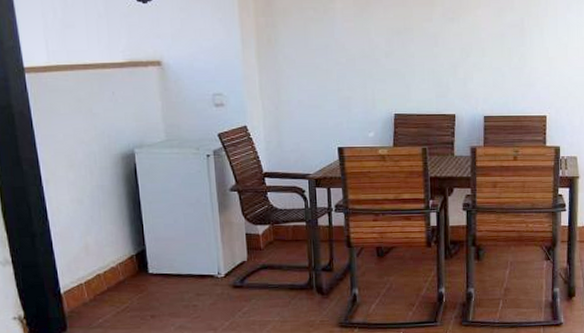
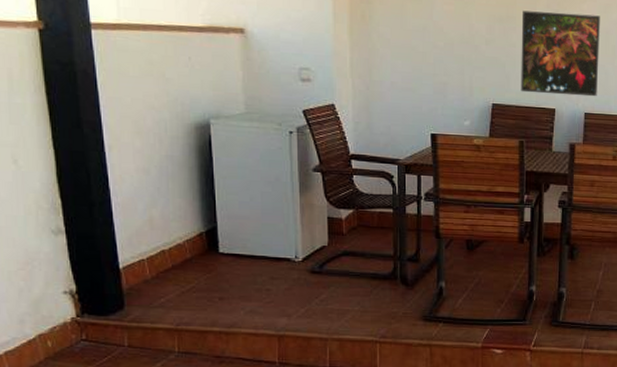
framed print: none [419,20,496,101] -> present [520,10,600,97]

